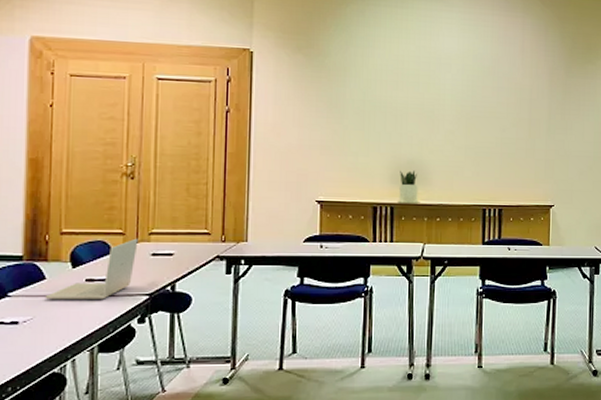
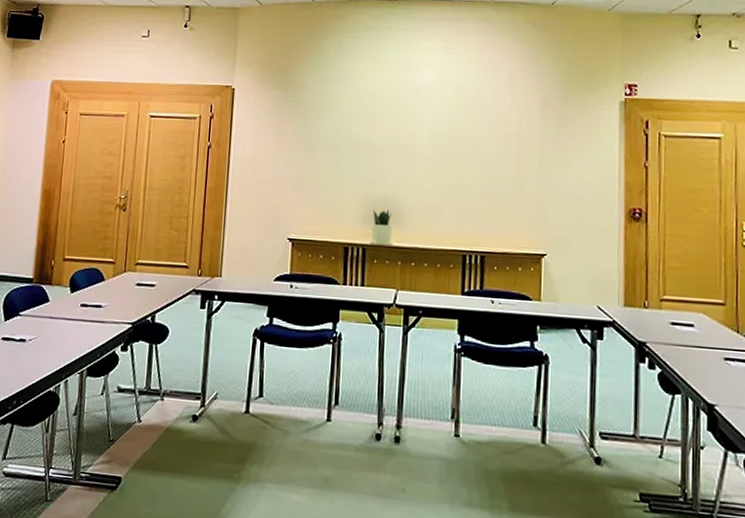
laptop: present [45,238,138,300] -> none [47,267,126,325]

